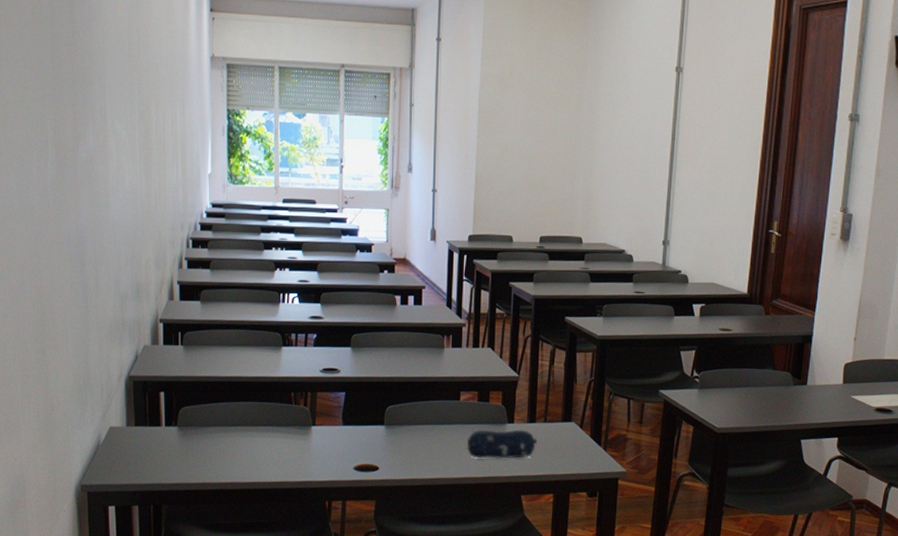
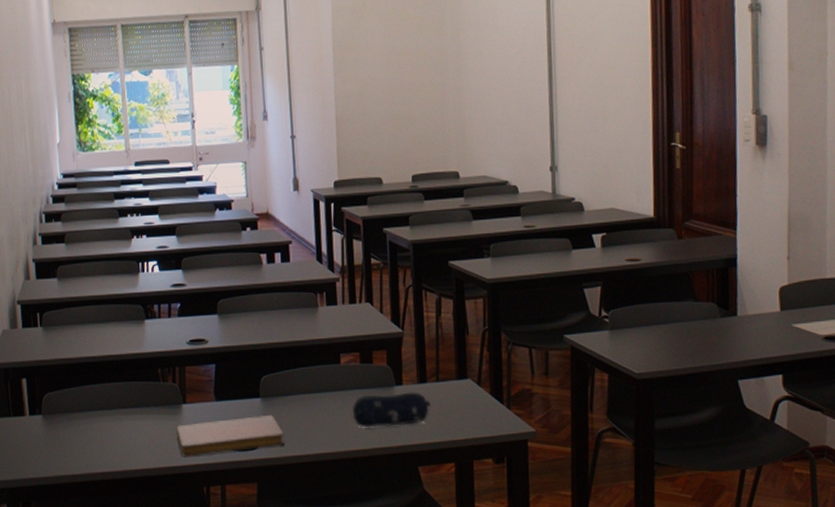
notebook: none [305,441,404,474] -> present [176,414,286,457]

